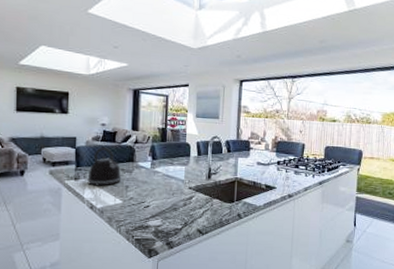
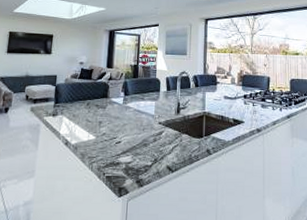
kettle: present [87,146,122,186] -> none [64,83,96,122]

